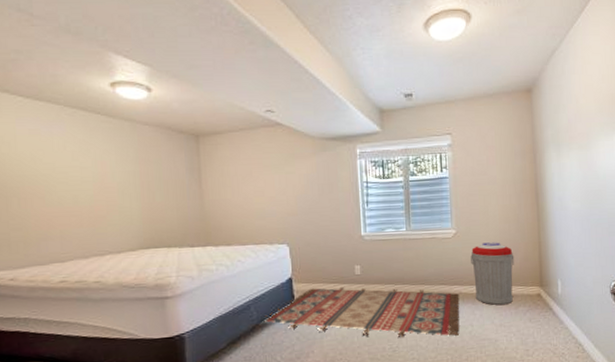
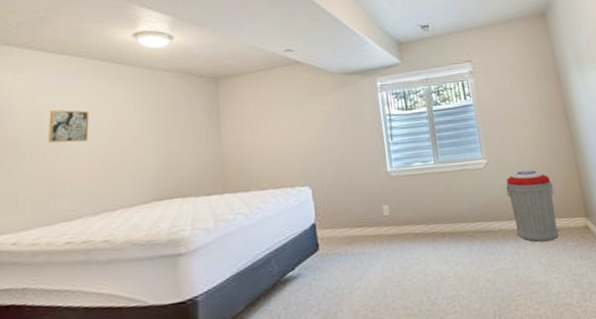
wall art: none [32,157,73,190] -> present [48,109,89,143]
rug: present [263,287,460,337] -> none [285,228,504,288]

